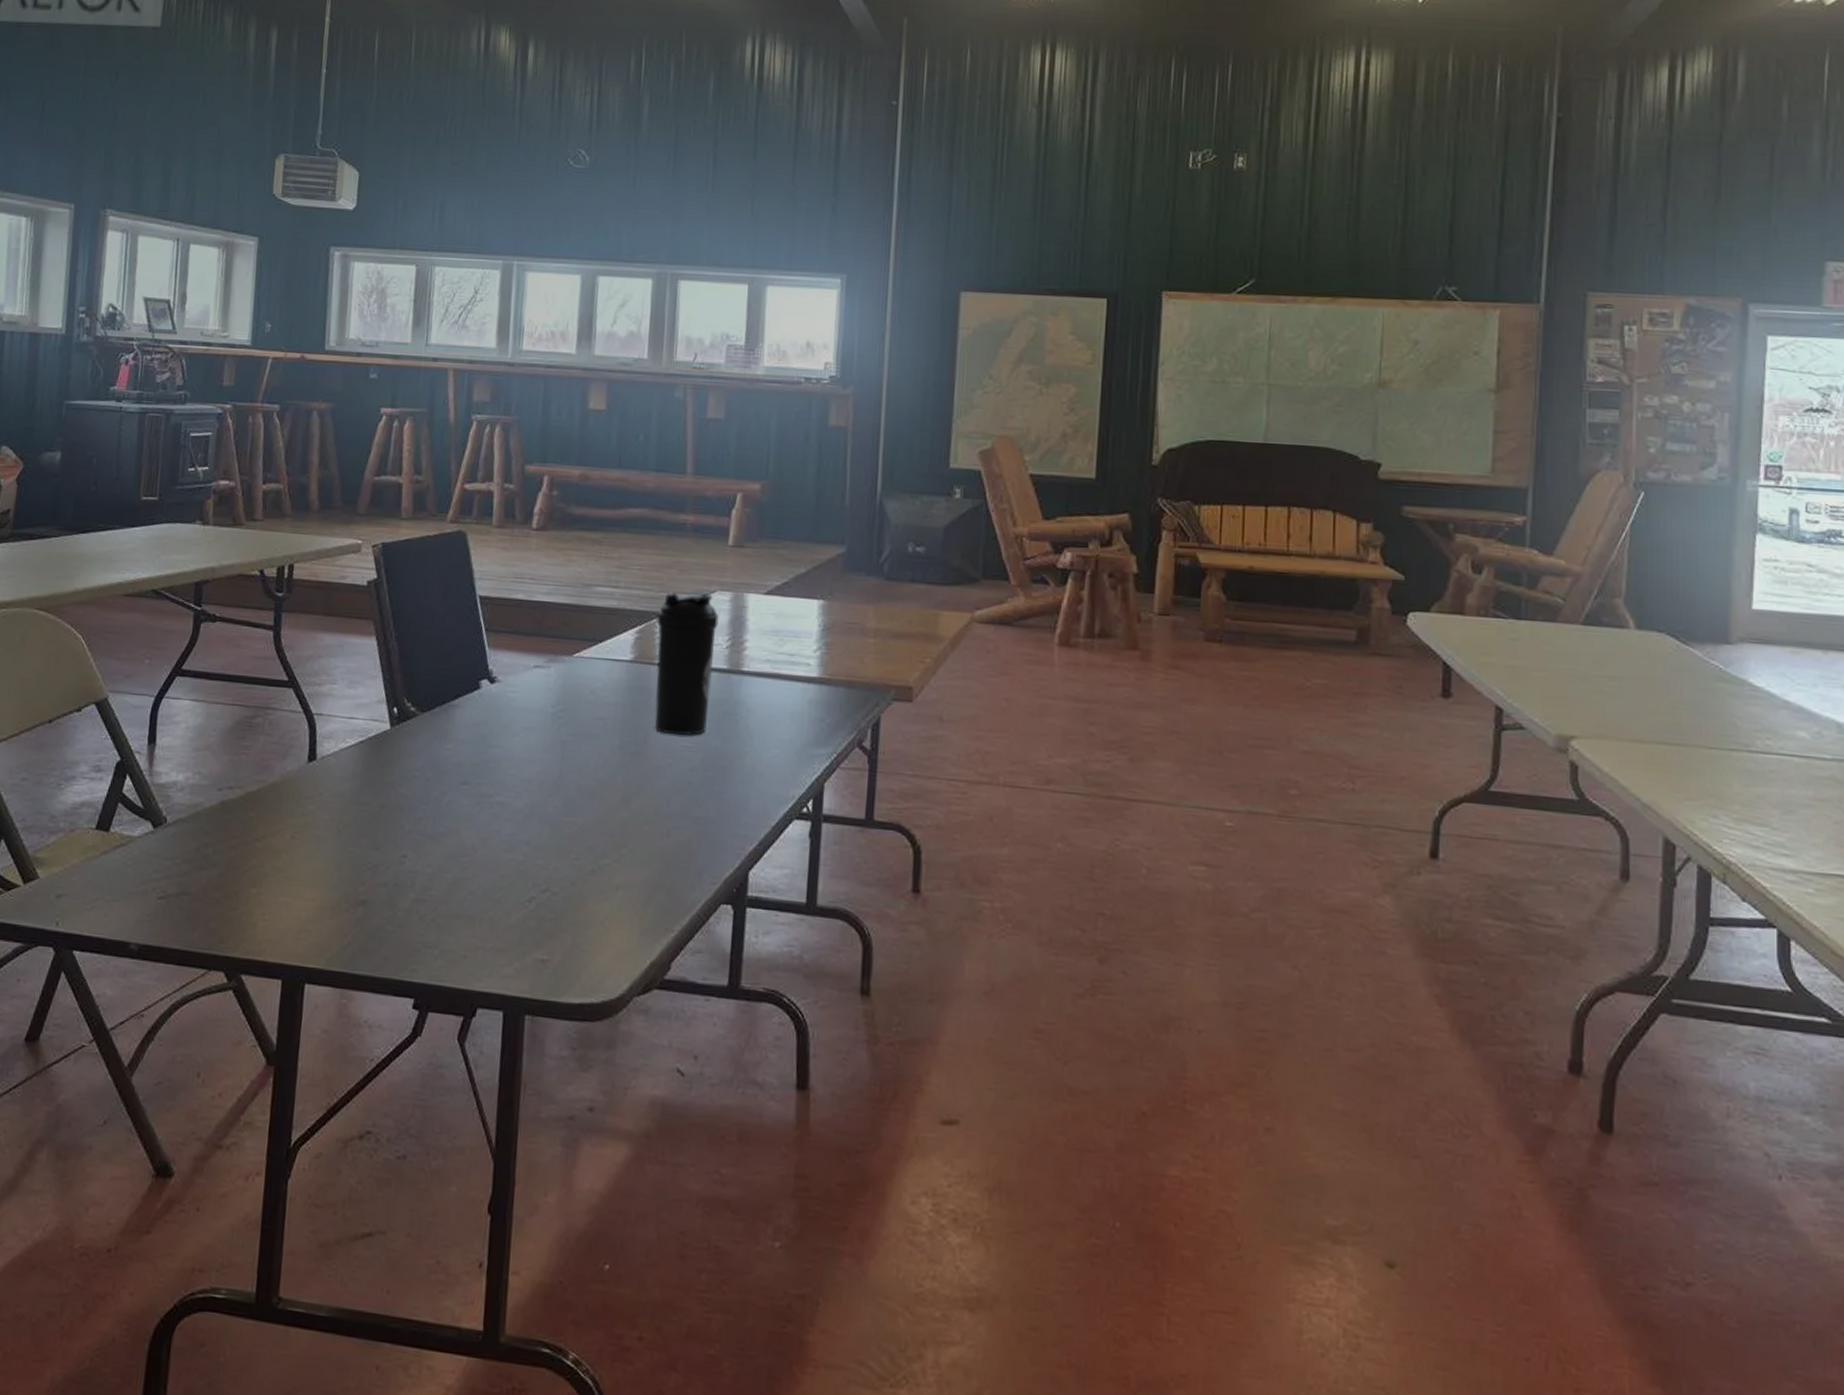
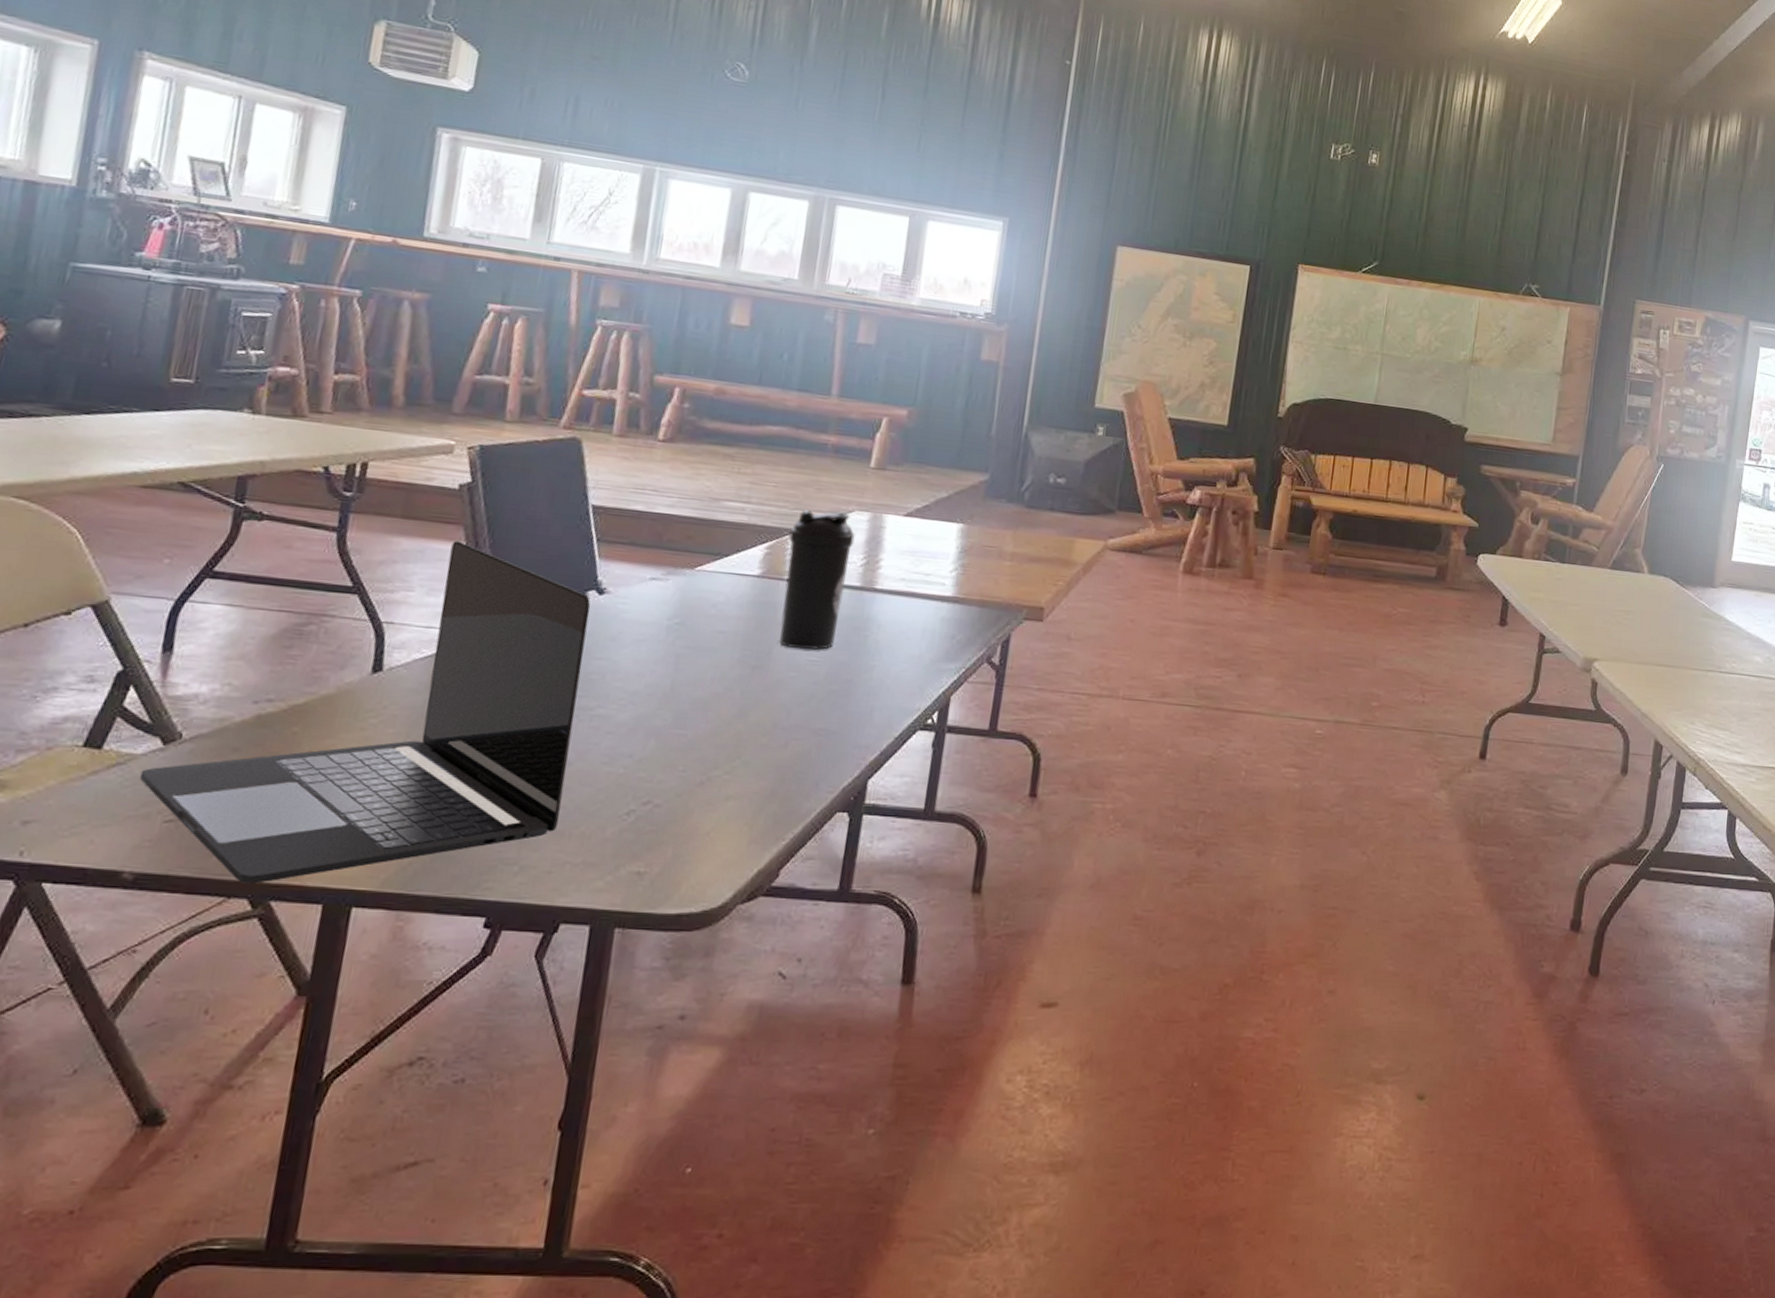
laptop: none [137,635,484,958] -> present [139,541,591,884]

